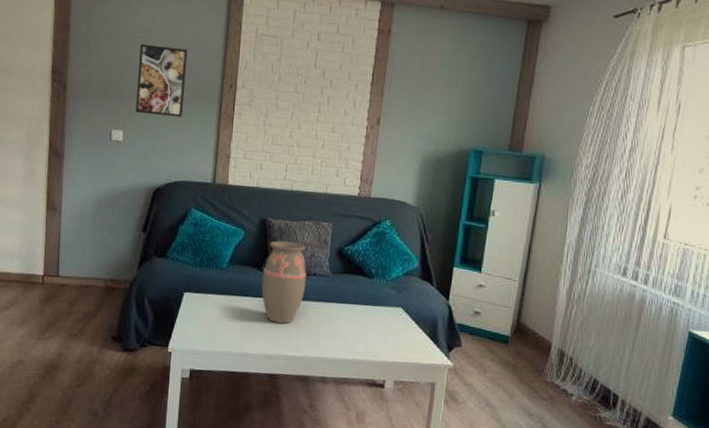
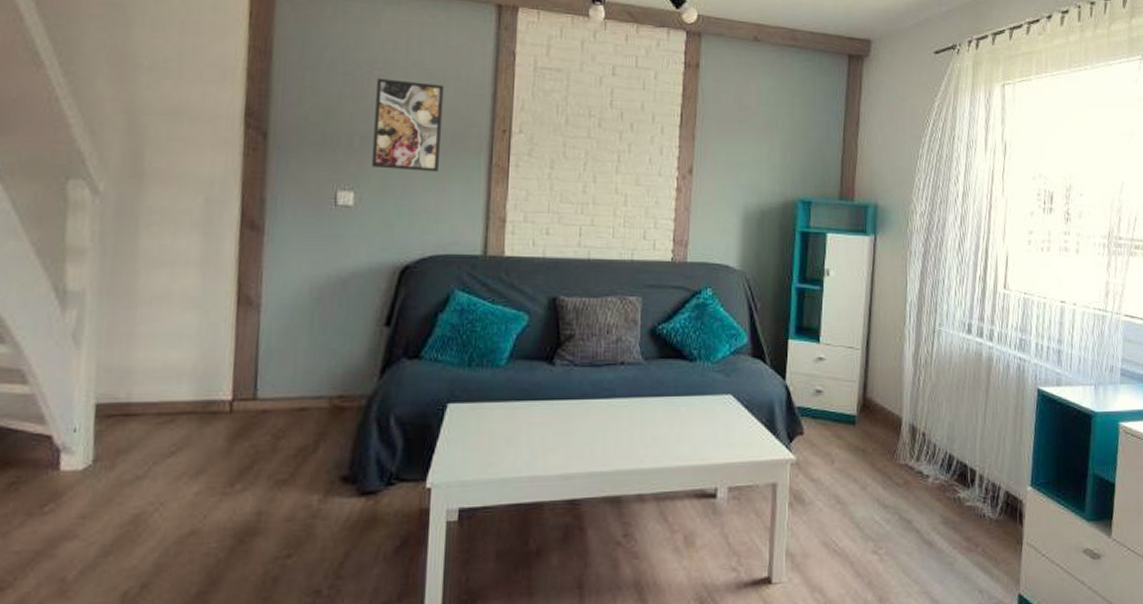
decorative vase: present [261,240,307,324] -> none [554,324,612,431]

